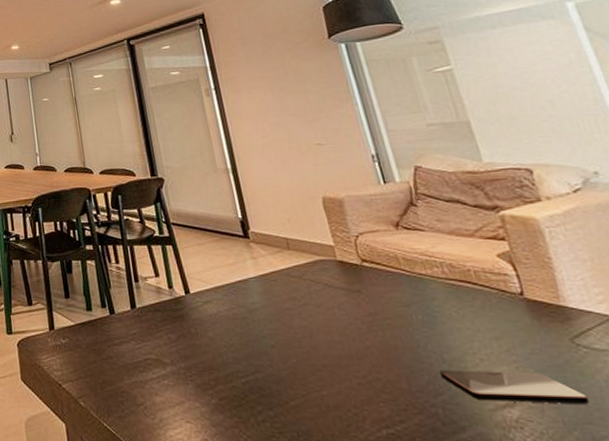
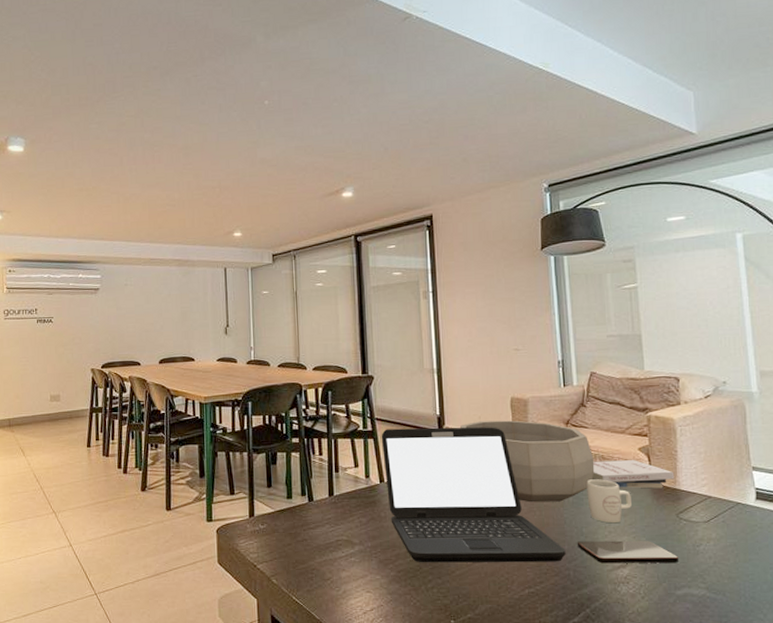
laptop: none [180,231,428,396] -> present [381,427,566,563]
decorative bowl: none [268,223,445,320] -> present [460,420,595,503]
mug: none [436,292,505,349] -> present [586,479,633,524]
books: none [440,269,557,305] -> present [591,460,675,489]

